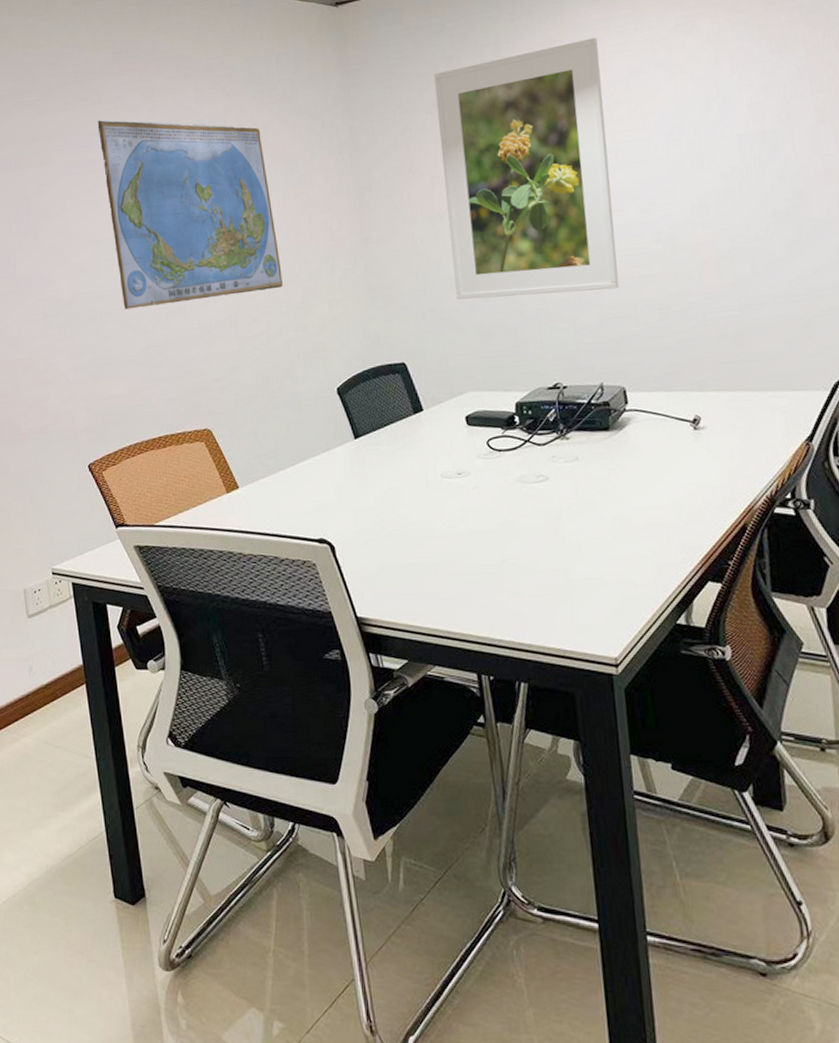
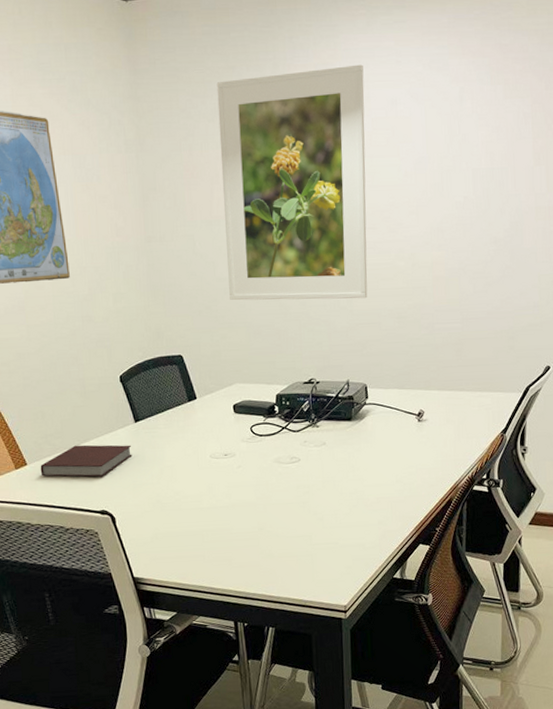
notebook: none [252,464,353,501] -> present [40,445,133,477]

